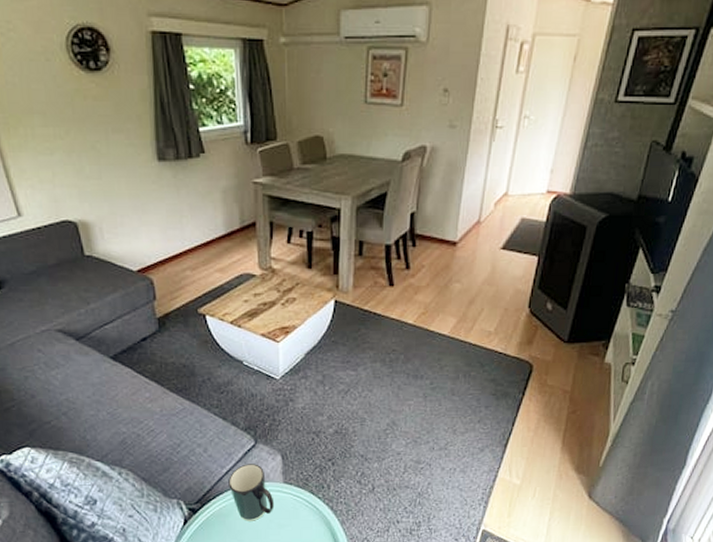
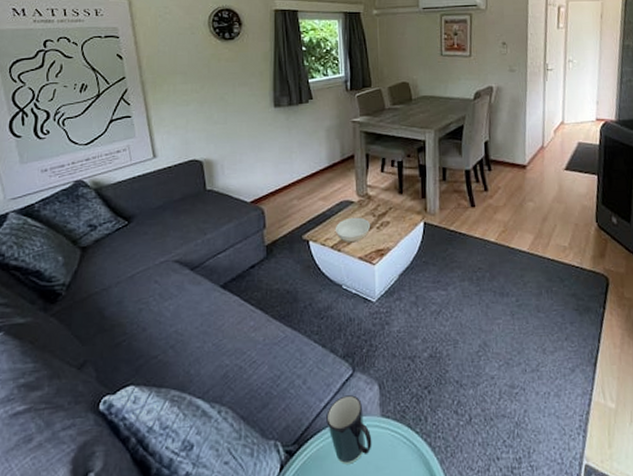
bowl: none [234,292,275,319] -> present [335,217,371,243]

